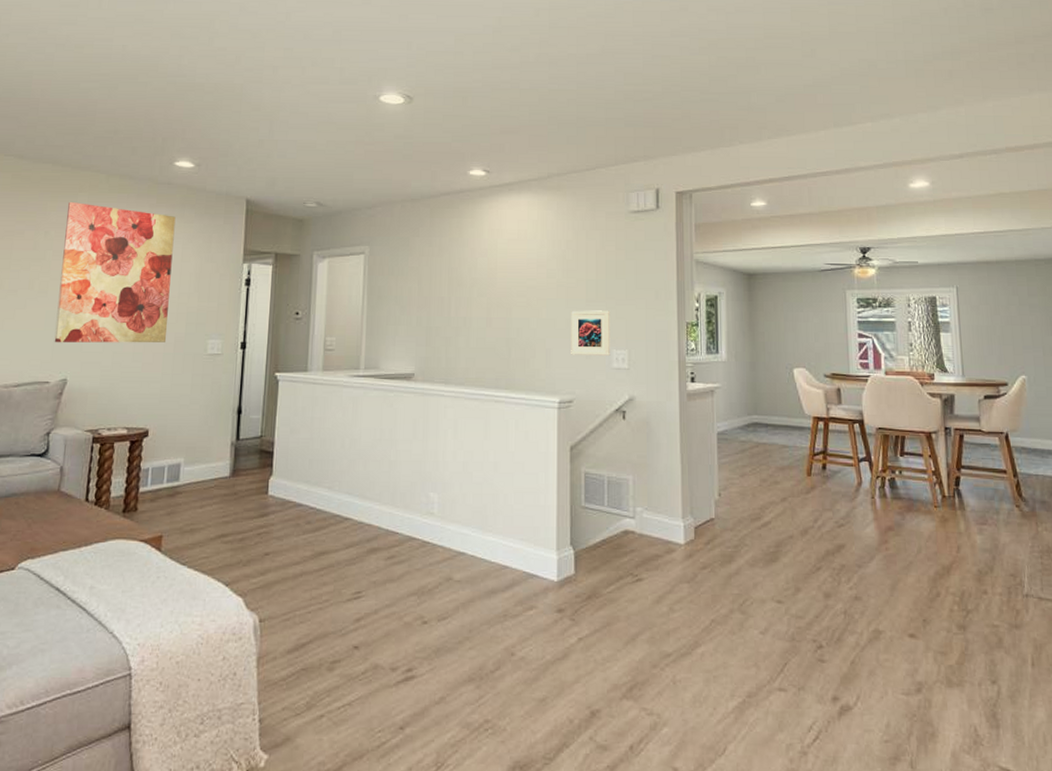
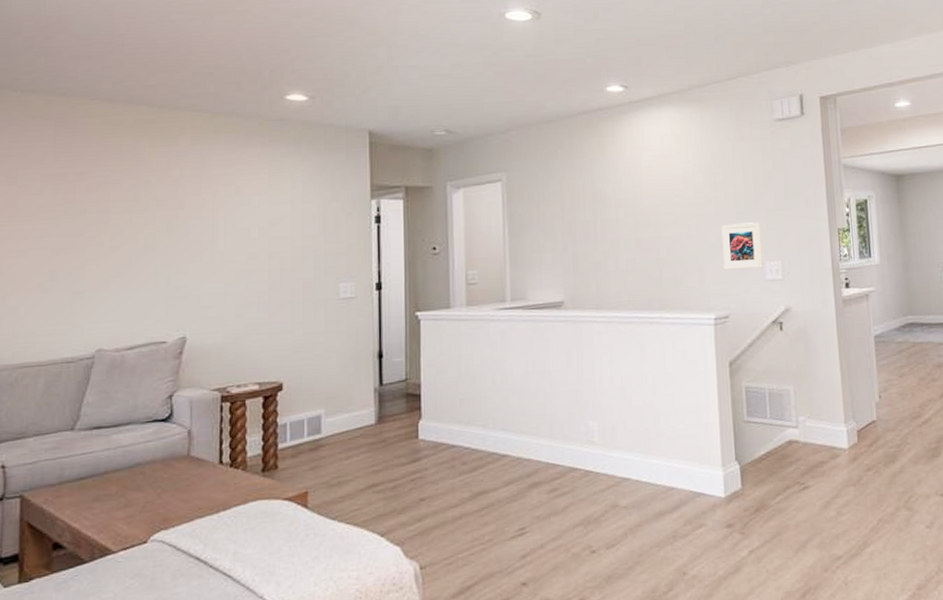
wall art: present [54,202,176,343] -> none [167,146,294,300]

